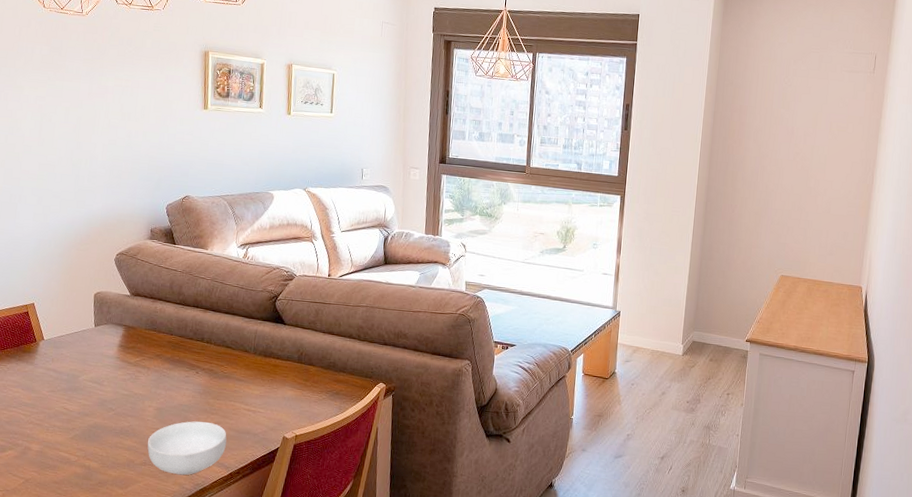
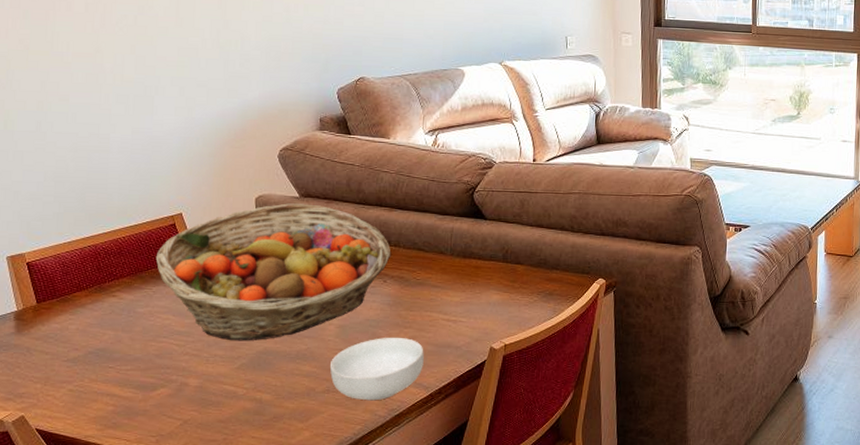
fruit basket: none [11,300,204,416] -> present [155,203,392,341]

